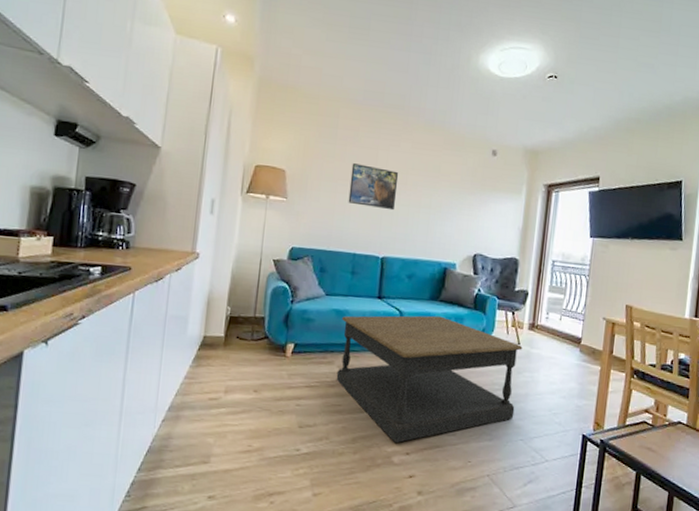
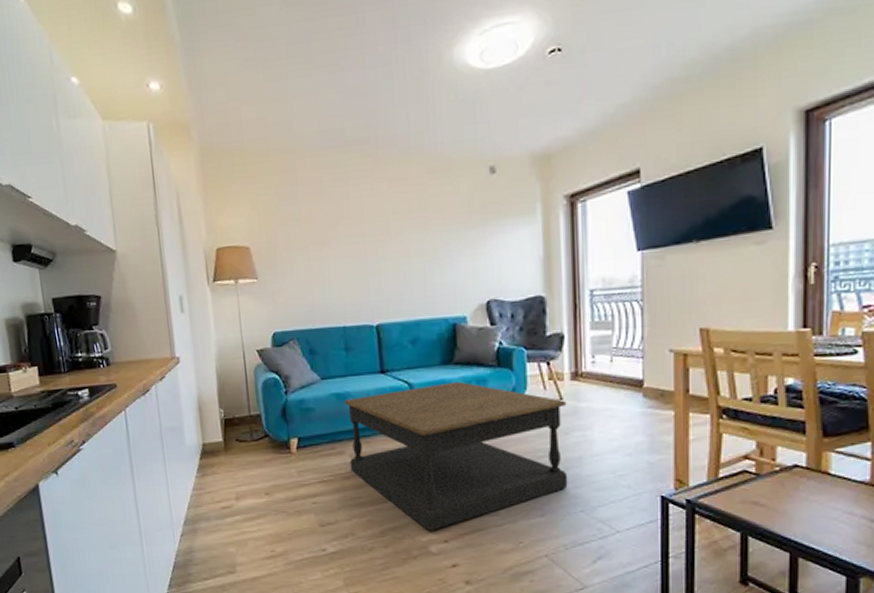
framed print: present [348,163,399,211] -> none [322,220,380,270]

